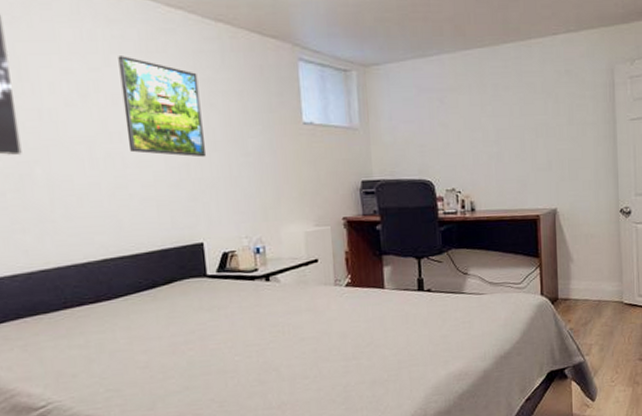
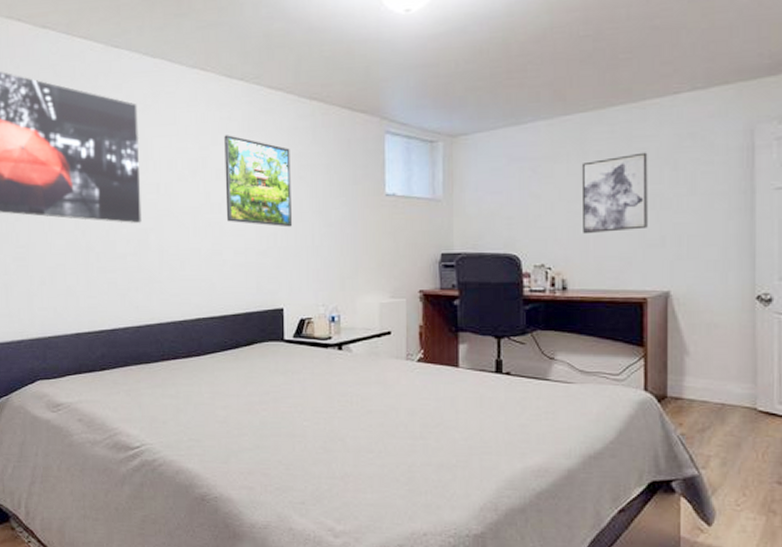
wall art: none [481,86,537,160] -> present [581,152,648,235]

